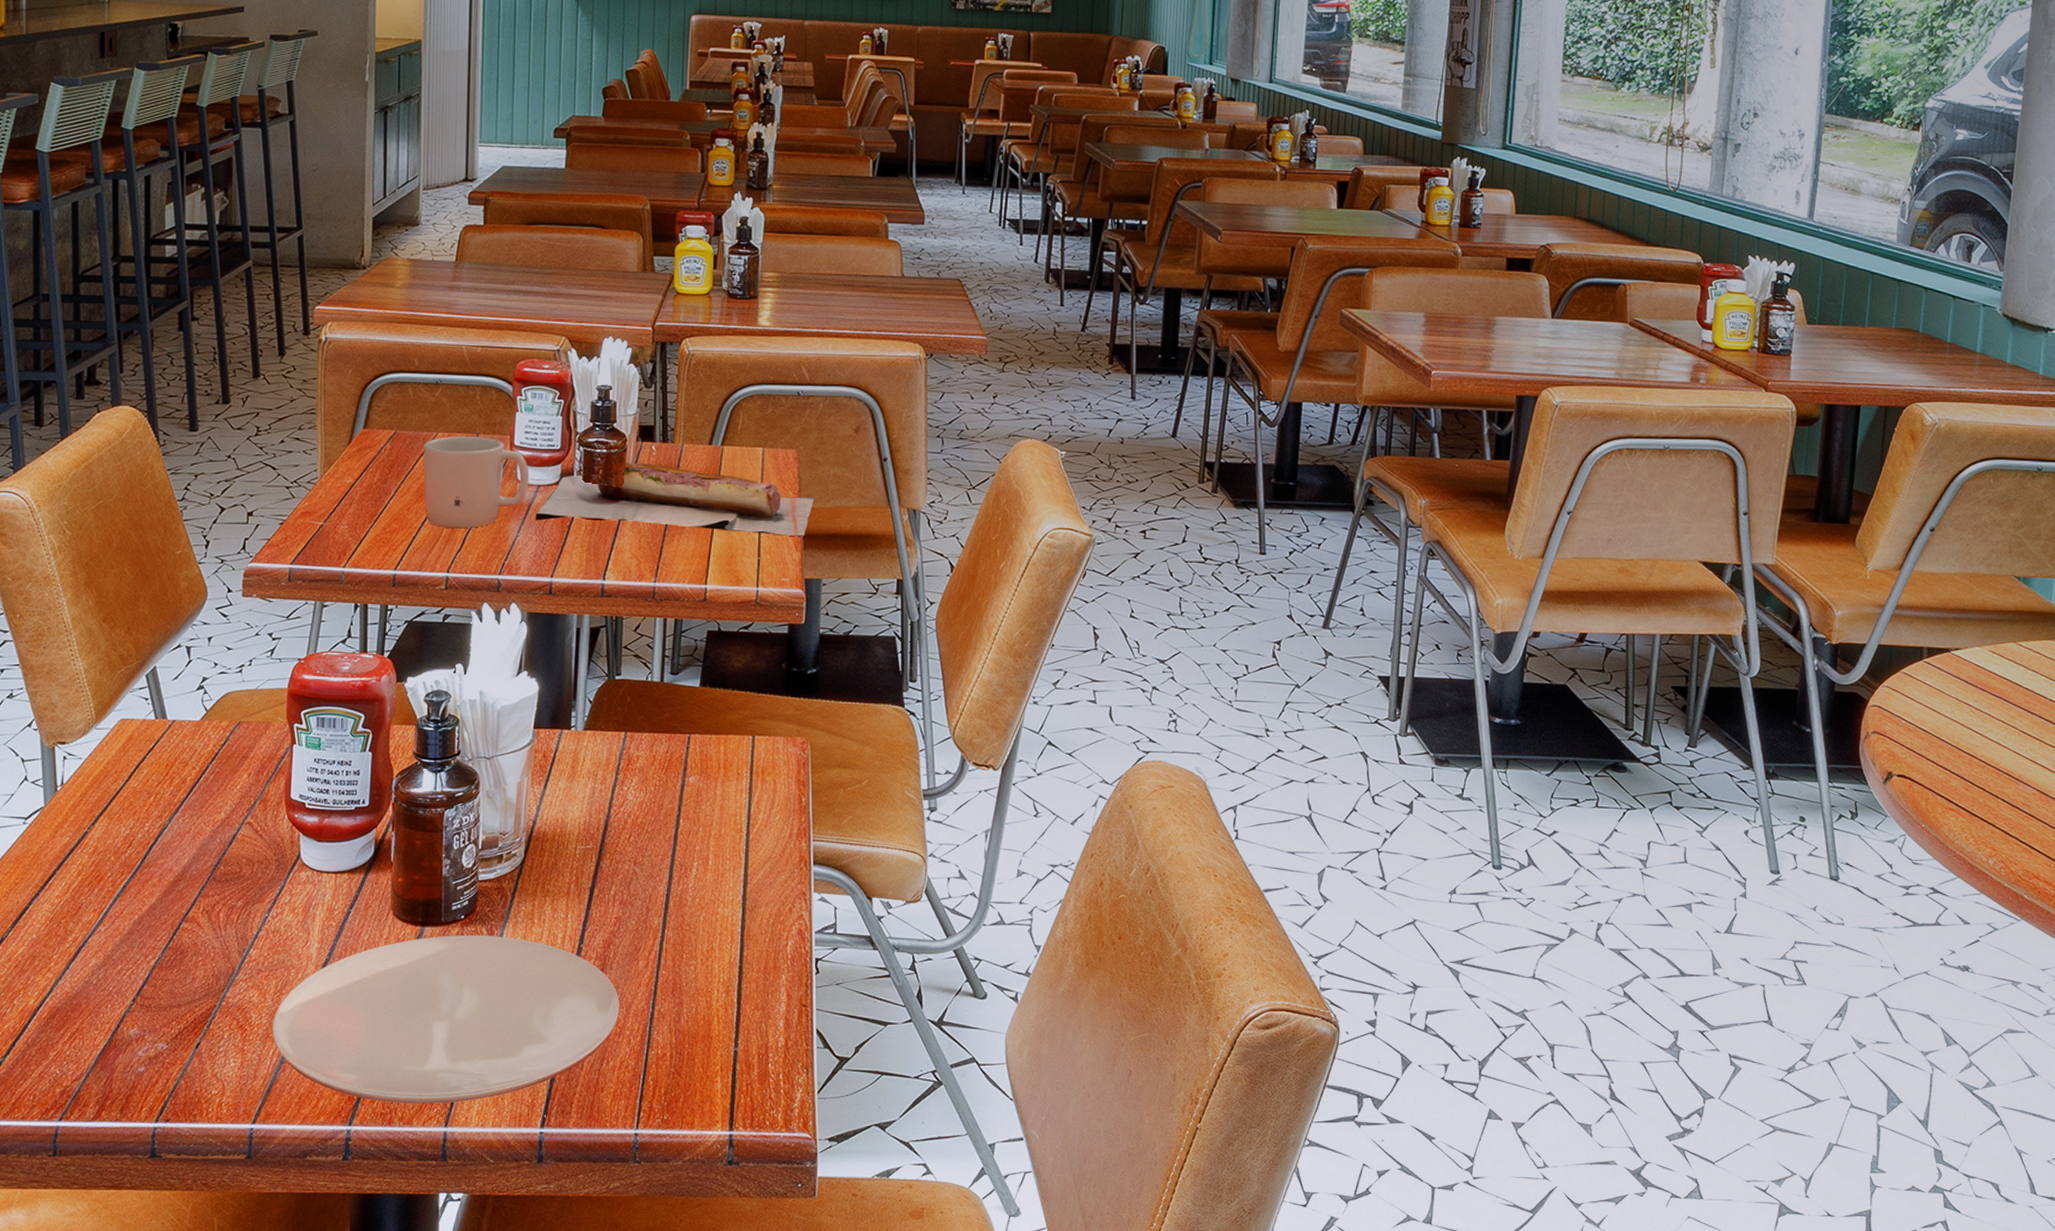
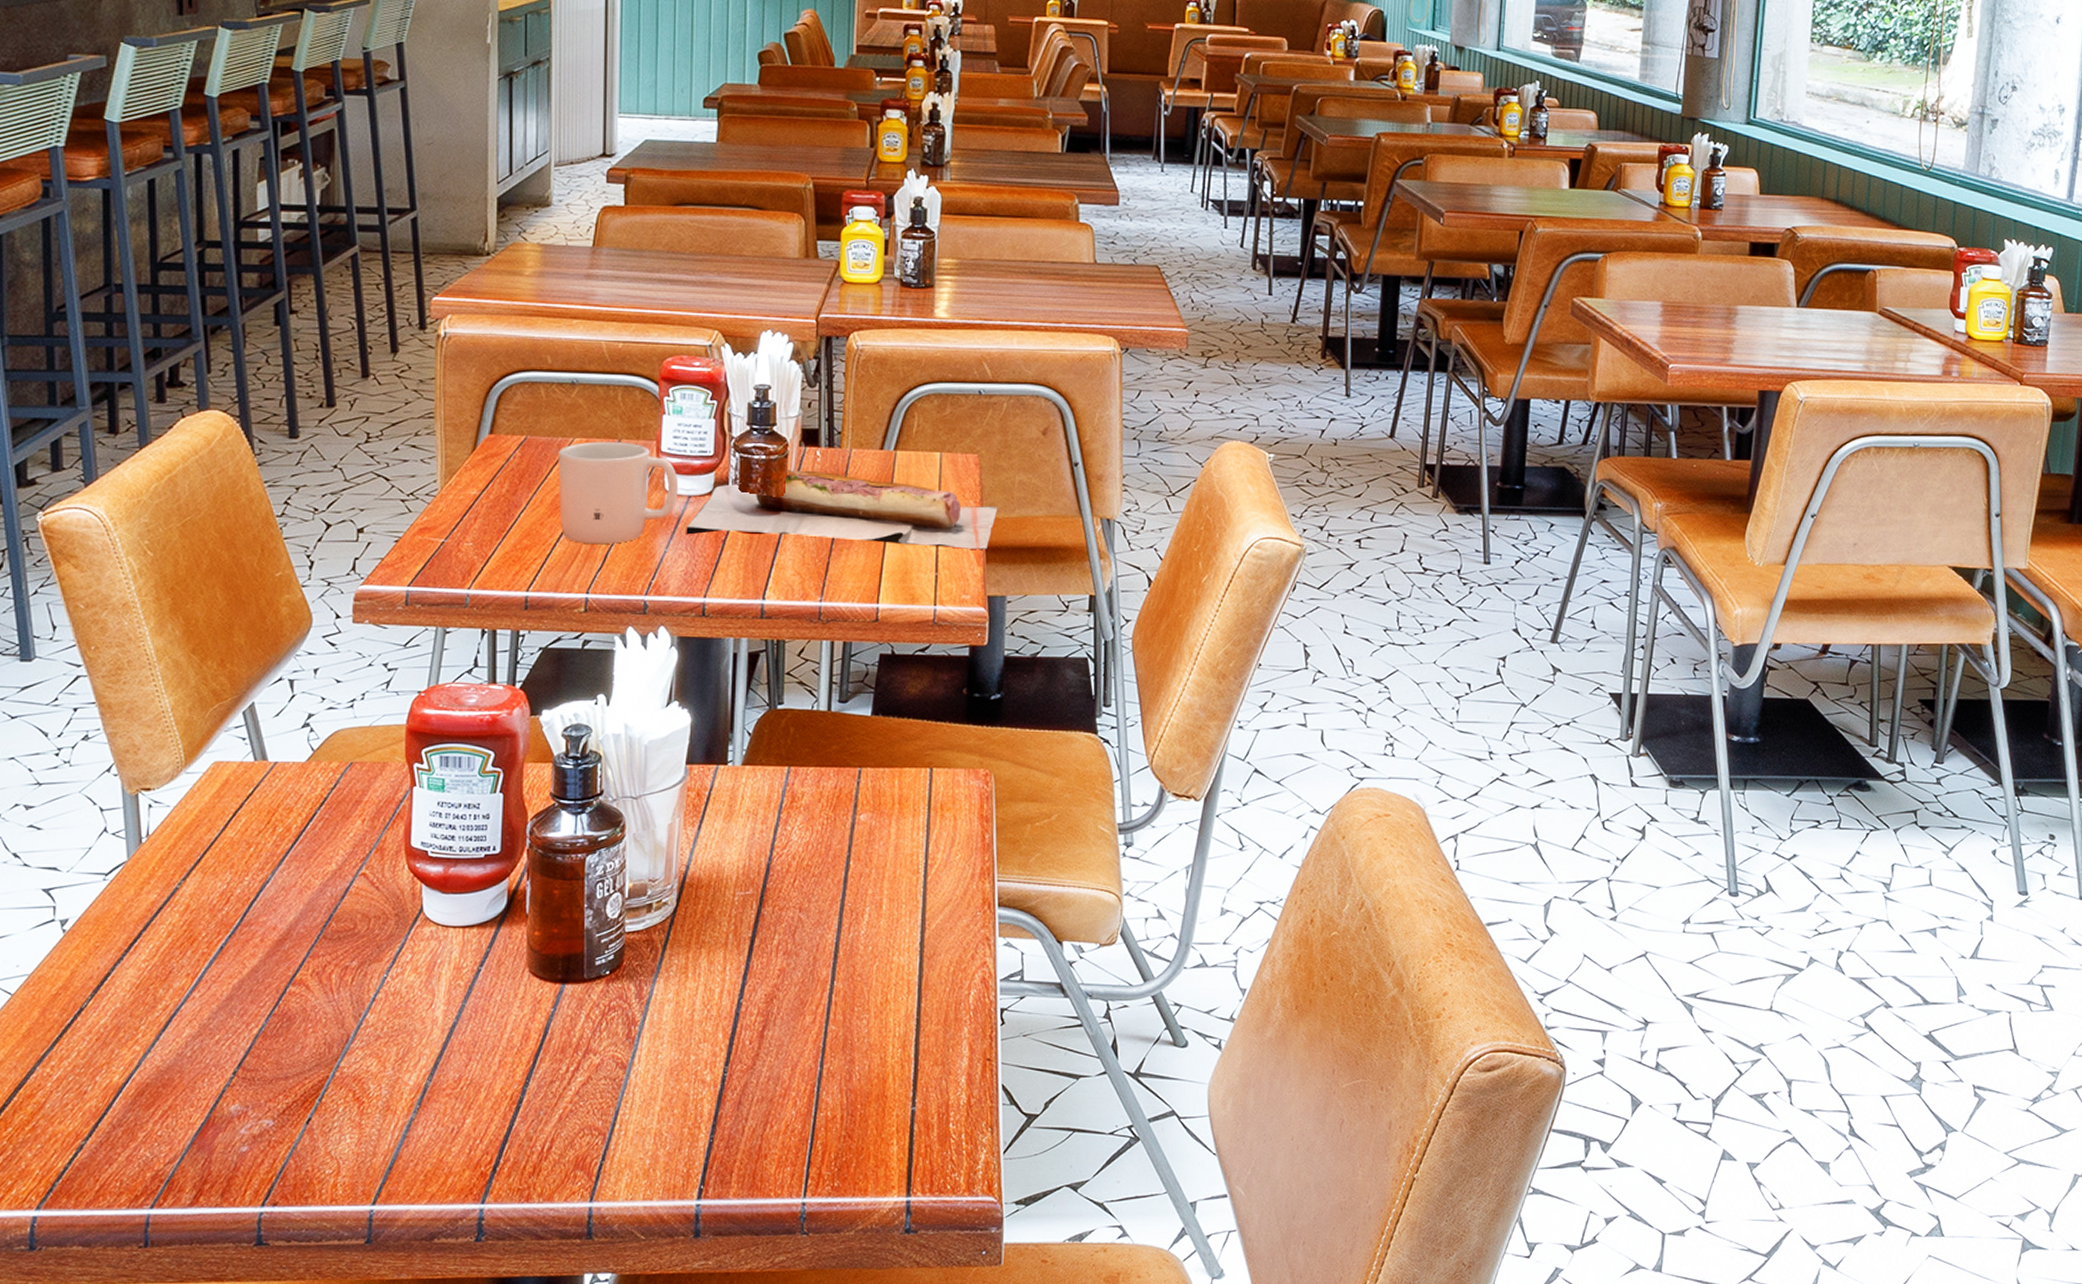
plate: present [271,934,620,1104] -> none [393,991,785,1178]

